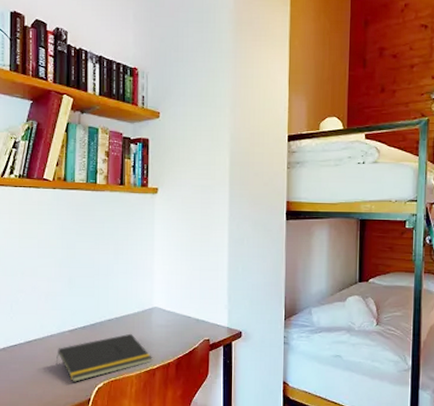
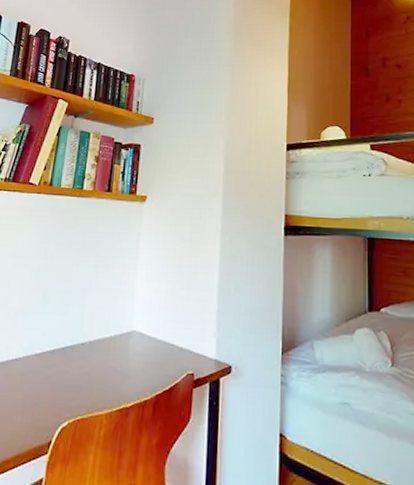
notepad: present [55,333,152,383] -> none [17,361,127,420]

